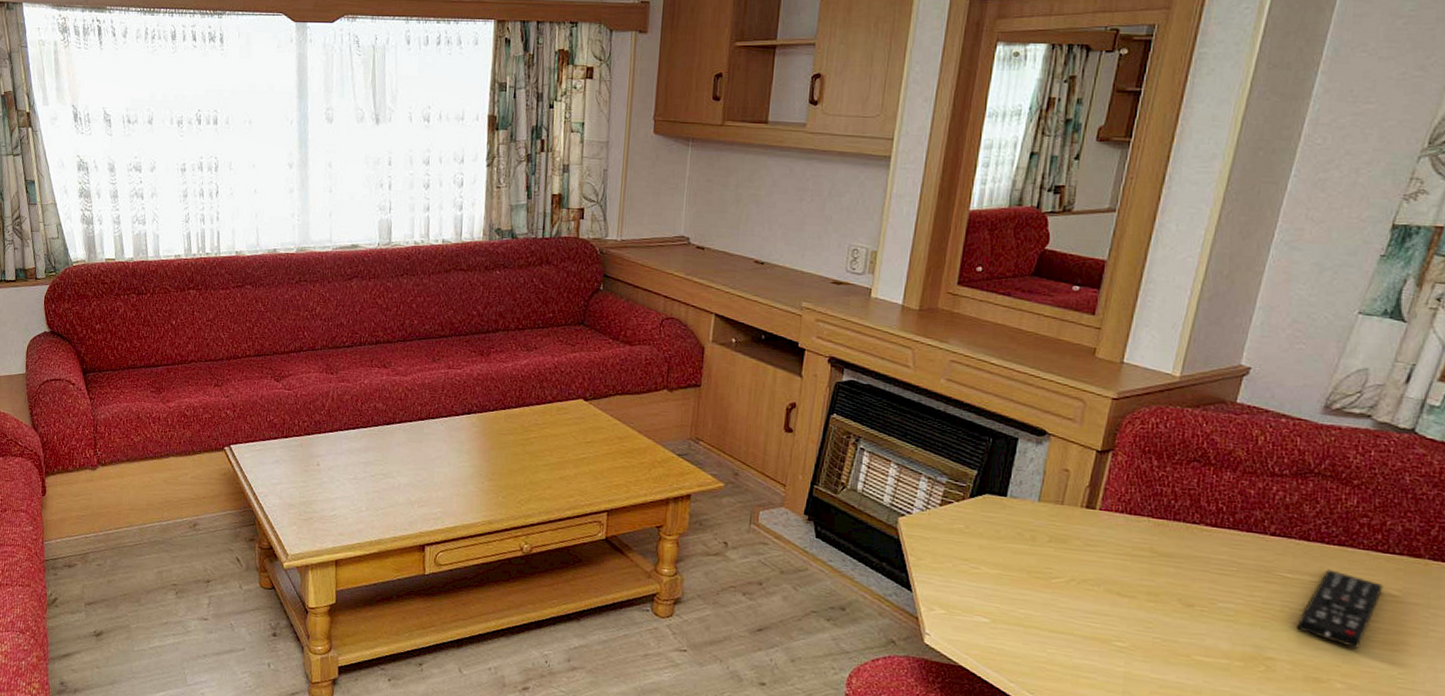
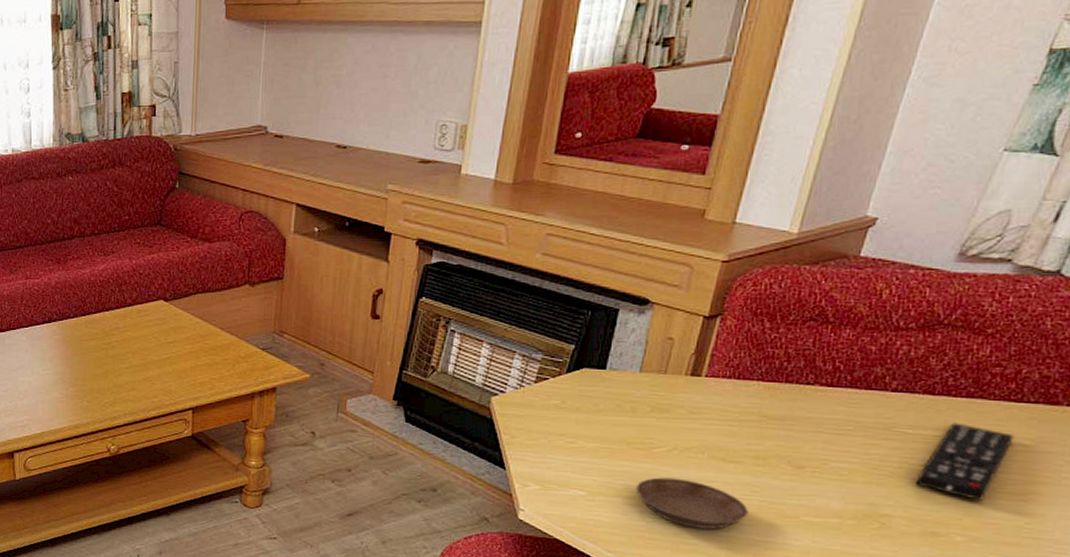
saucer: none [1036,608,1143,664] -> present [636,477,749,529]

